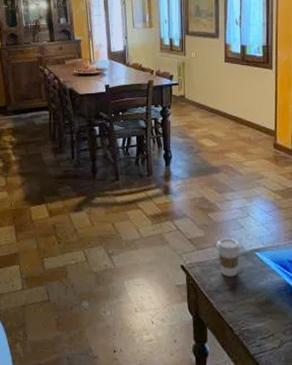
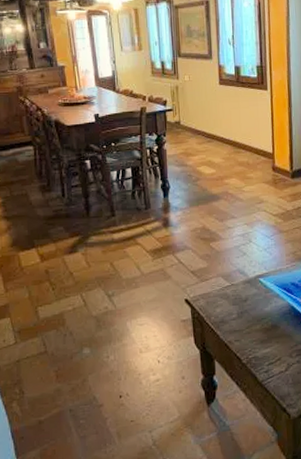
coffee cup: present [215,238,241,277] -> none [219,266,245,306]

